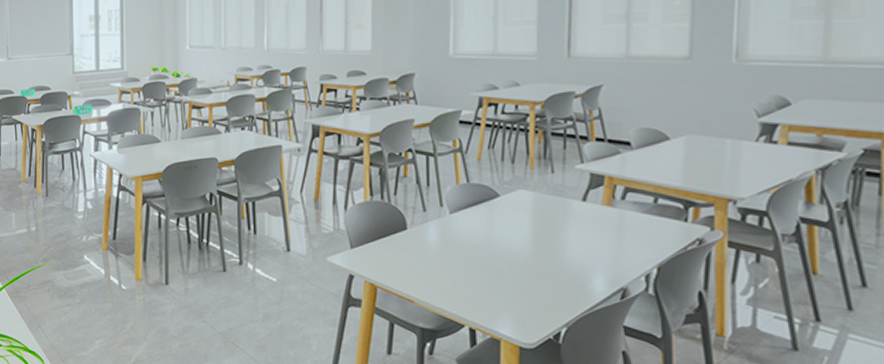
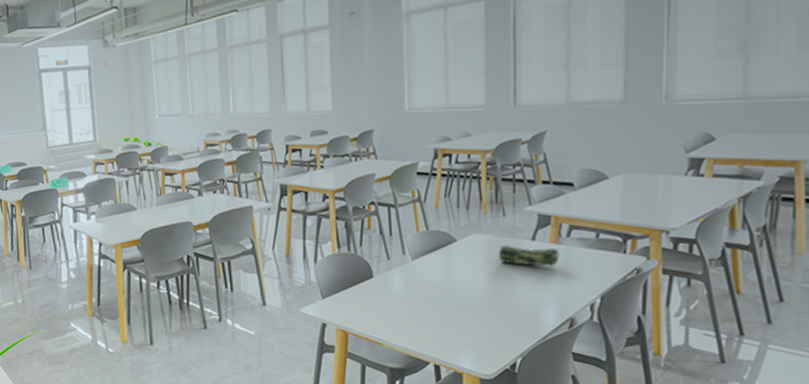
pencil case: none [544,204,613,230] -> present [498,245,559,267]

